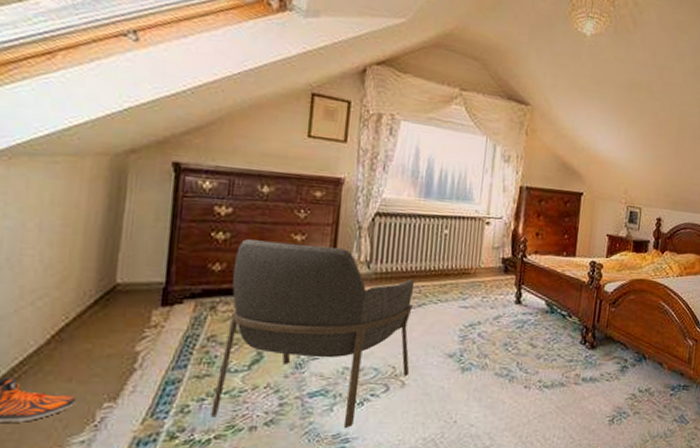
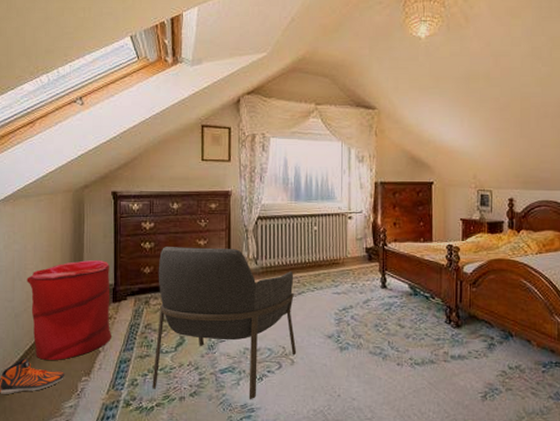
laundry hamper: none [22,248,161,380] -> present [26,259,111,360]

